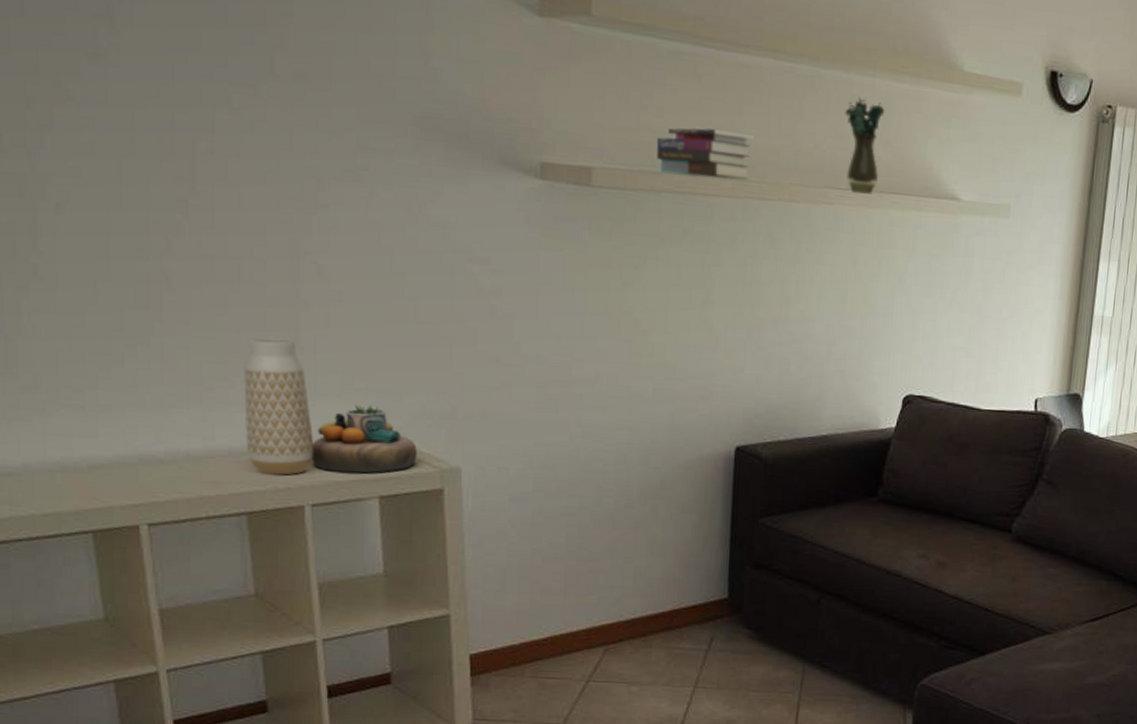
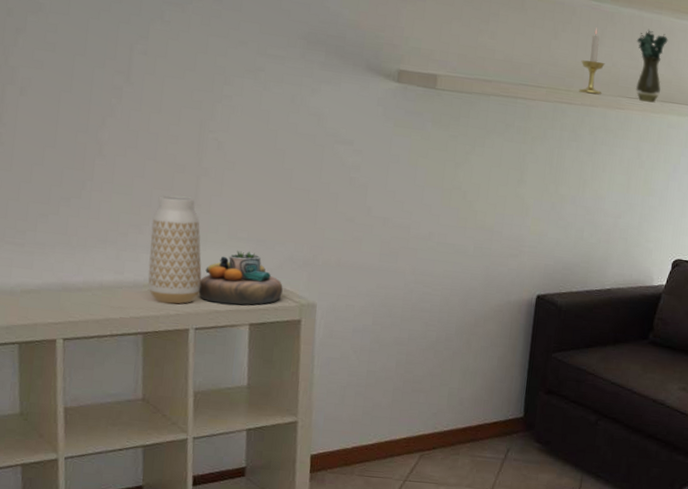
books: present [656,128,755,180] -> none [489,47,566,89]
candlestick: none [774,97,806,187] -> present [579,27,605,95]

